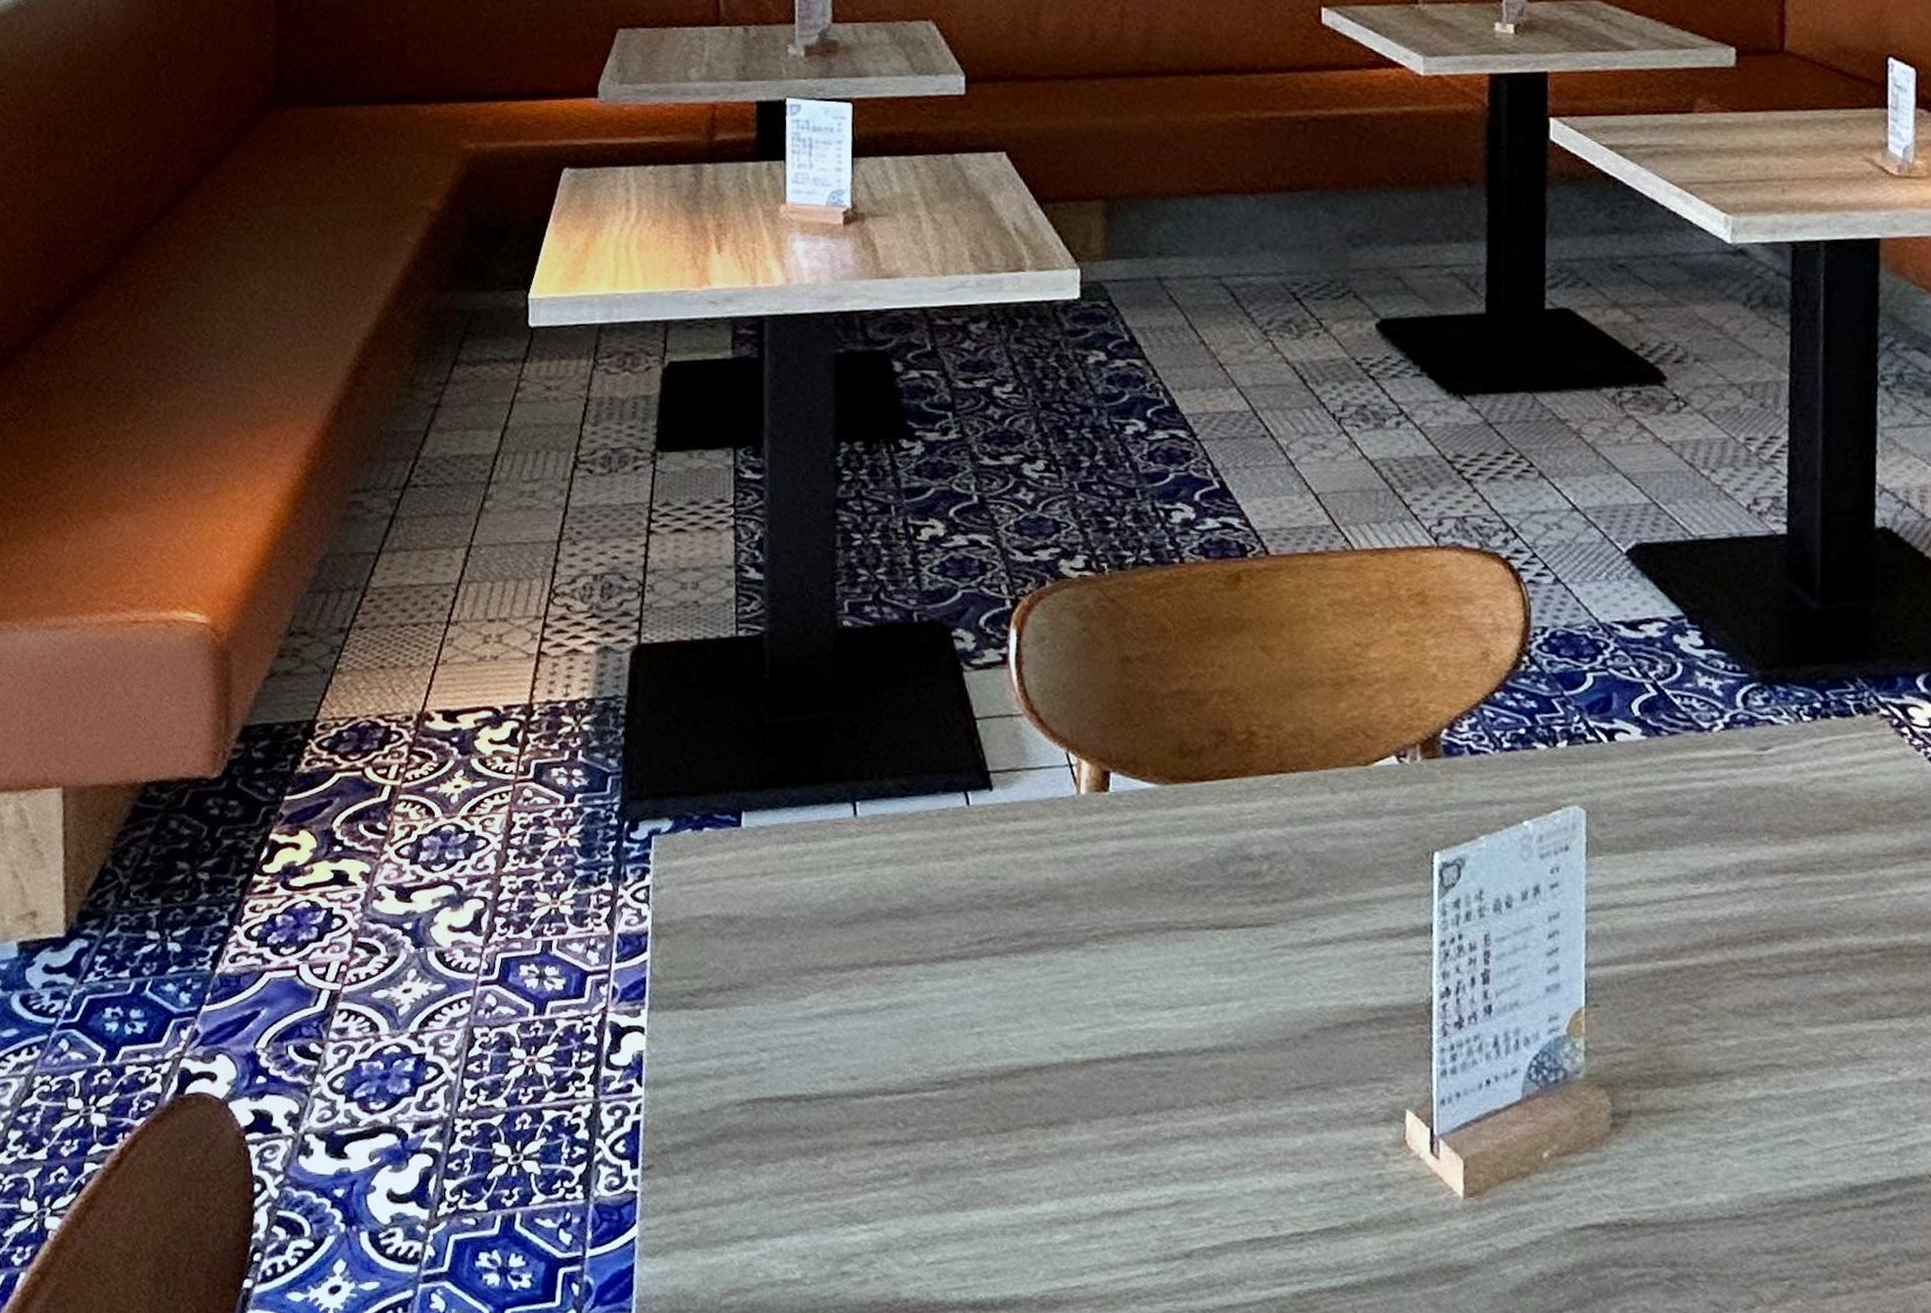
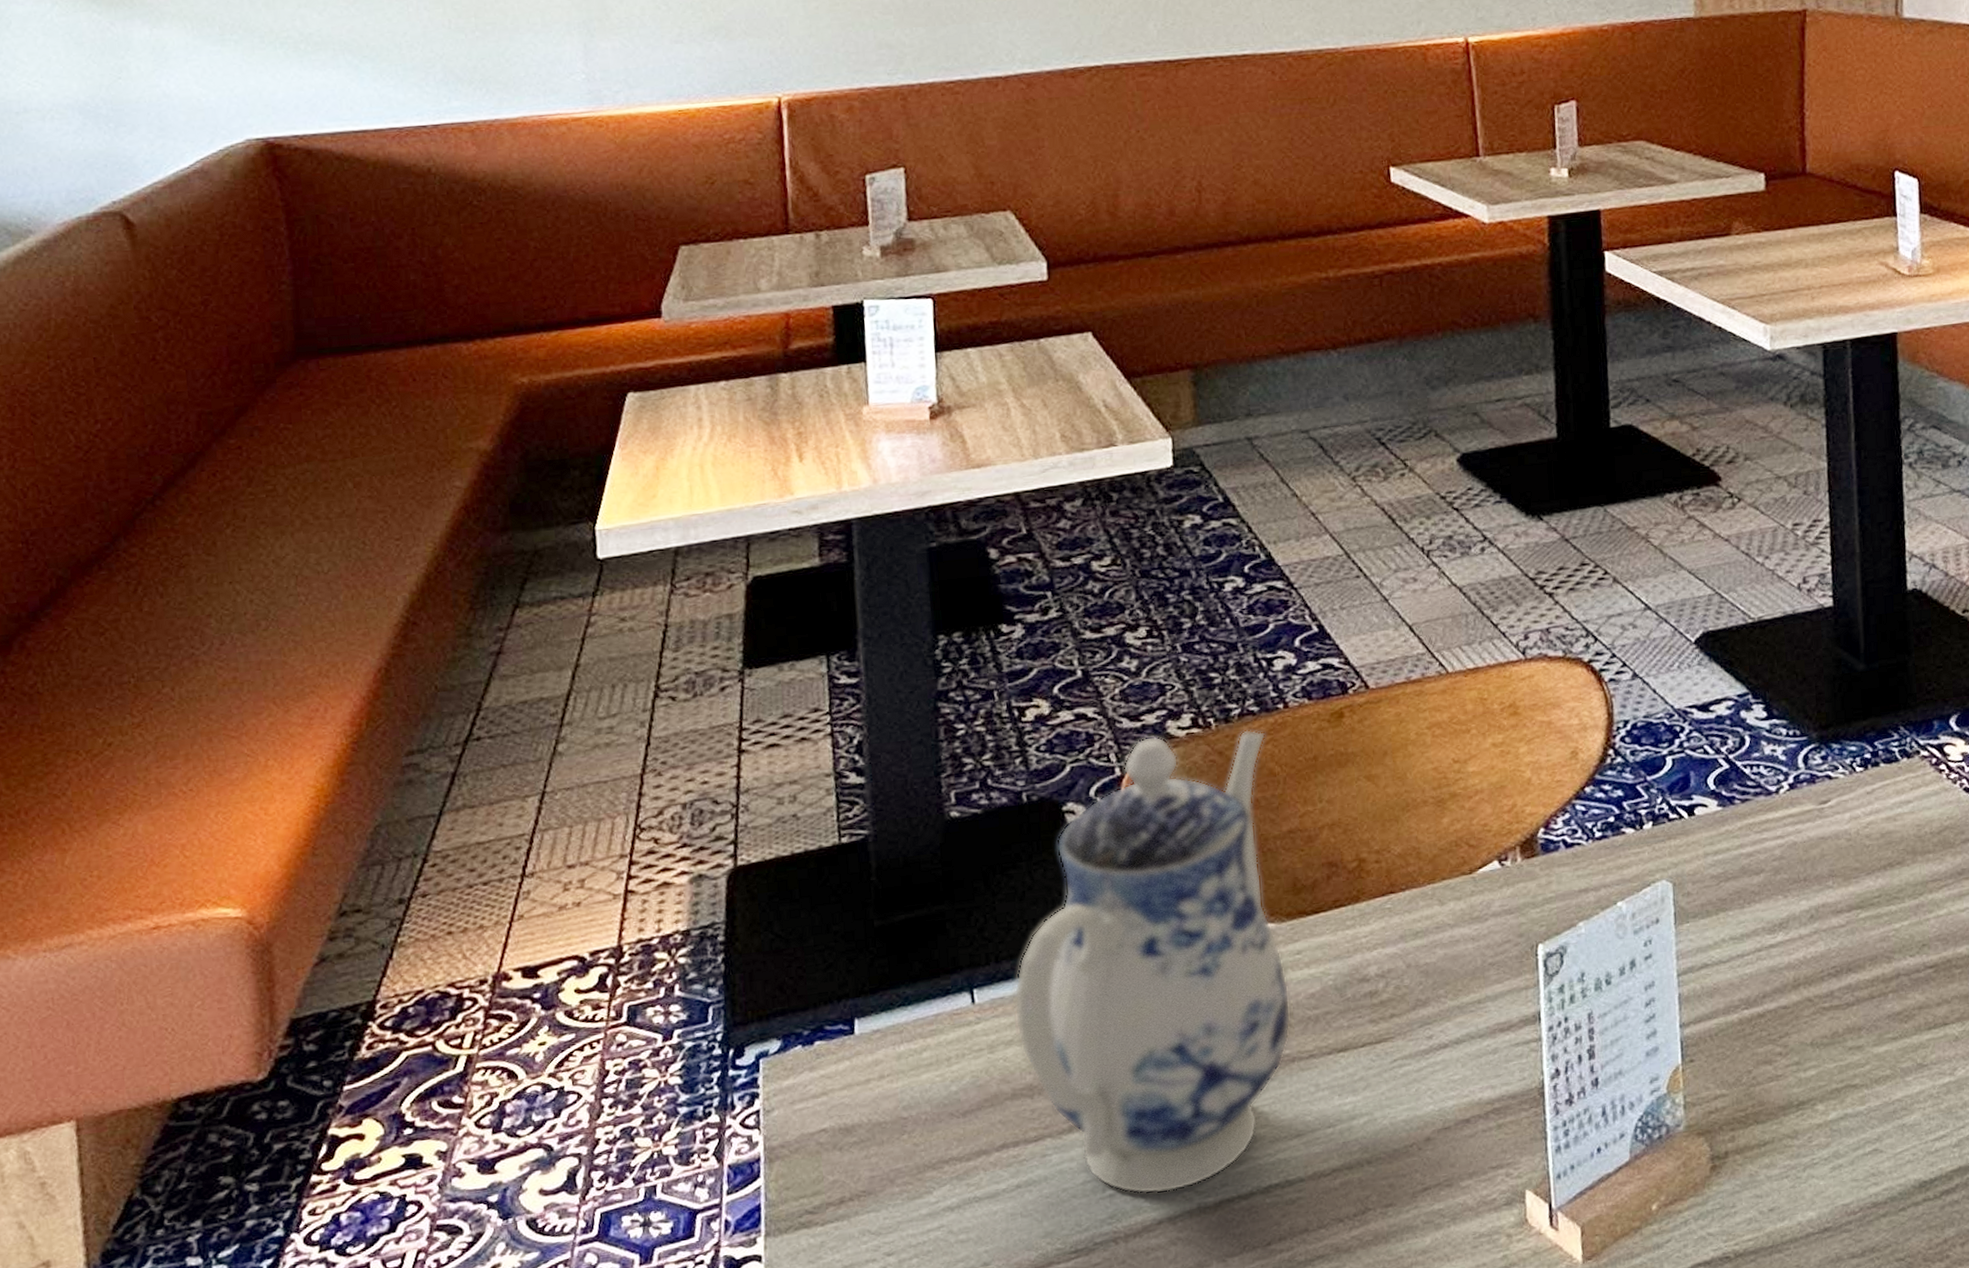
teapot: none [894,573,1170,1041] -> present [1014,729,1291,1195]

